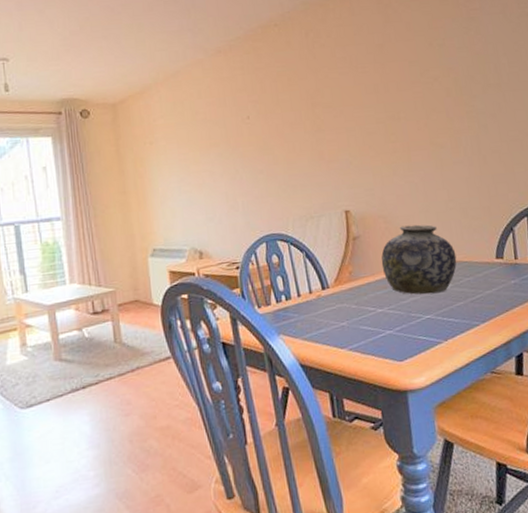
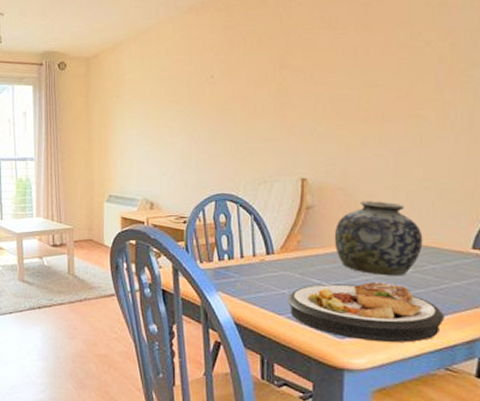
plate: none [347,300,484,360] -> present [287,281,444,343]

